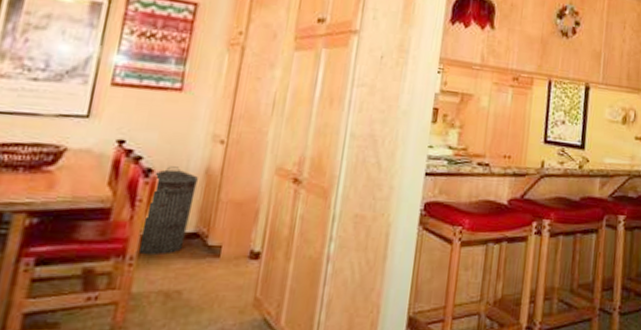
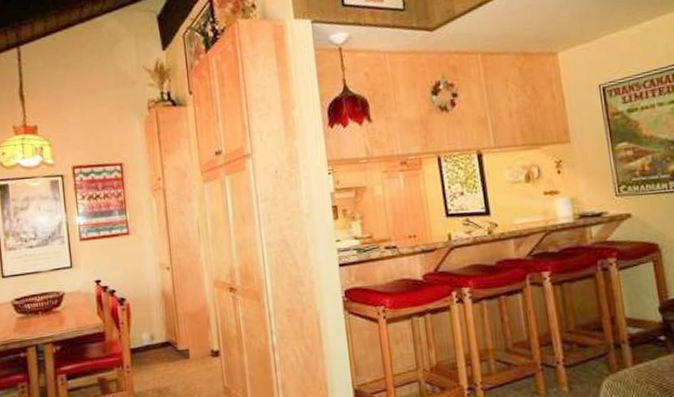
trash can: present [136,166,198,256] -> none [128,293,161,364]

